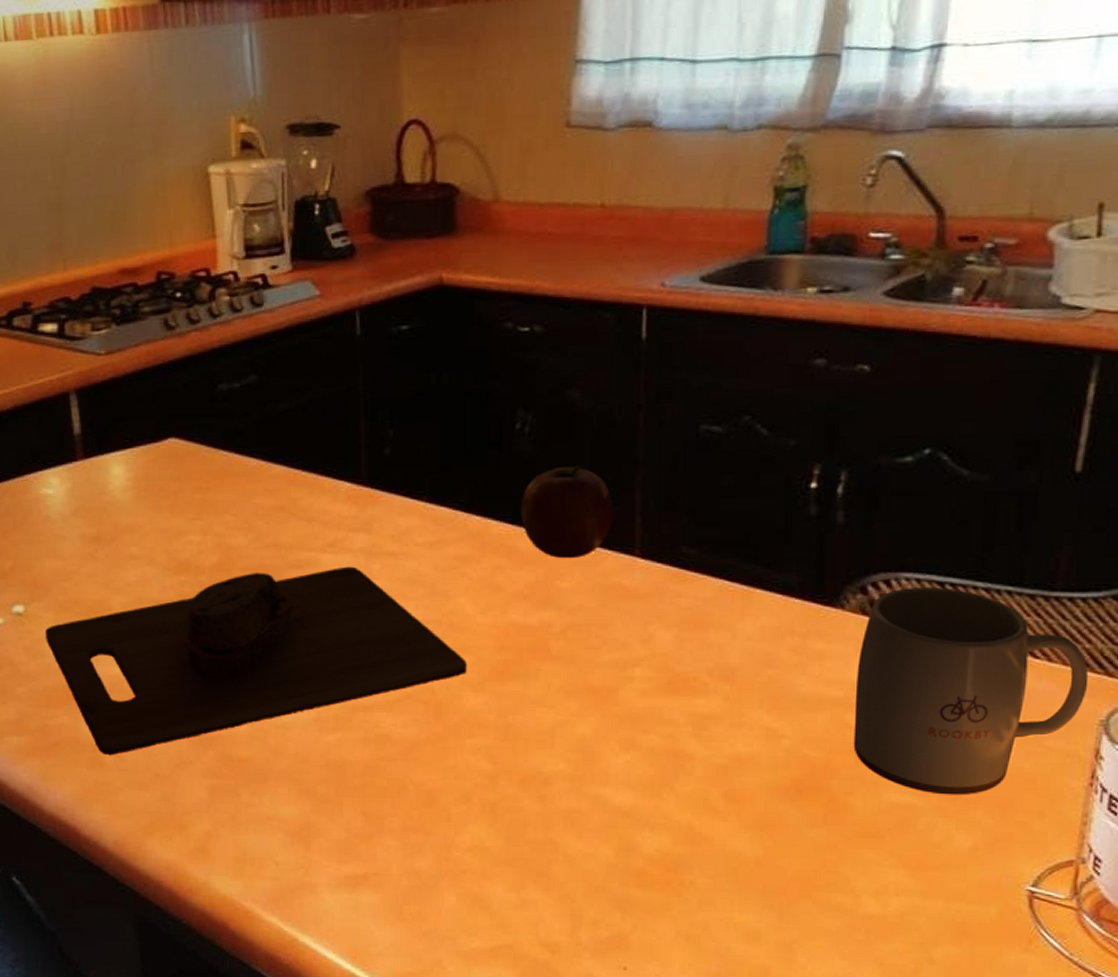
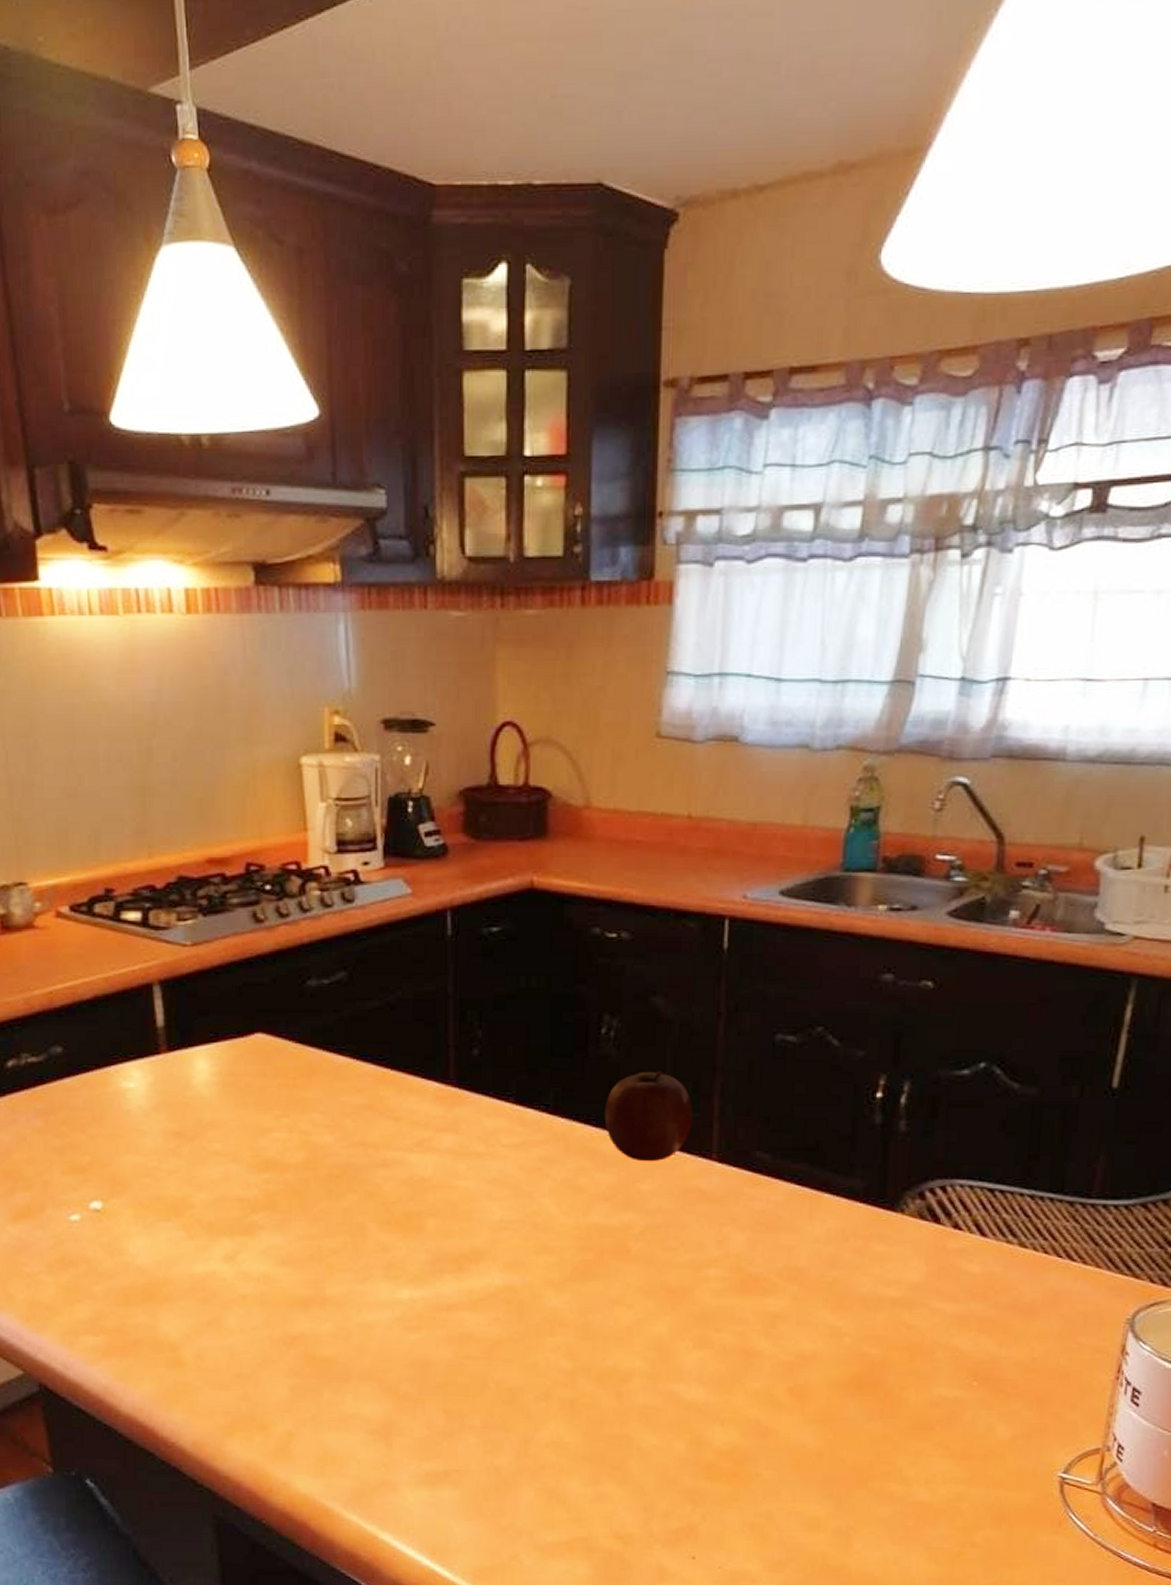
cutting board: present [45,566,468,756] -> none [124,1166,551,1356]
mug: present [853,586,1089,796] -> none [908,1193,1119,1389]

